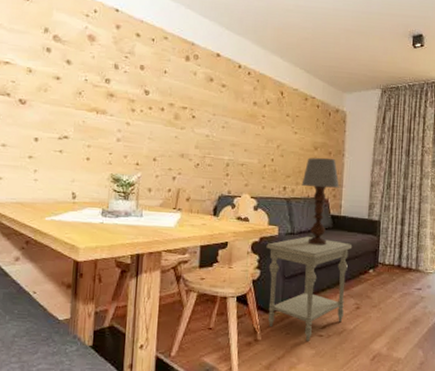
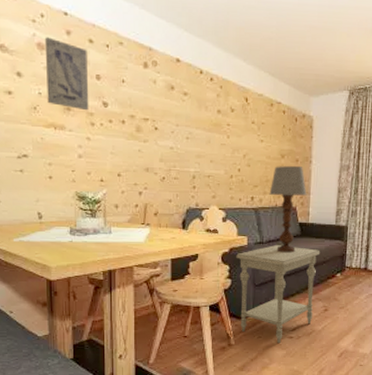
wall art: none [92,30,134,98] -> present [44,37,89,111]

